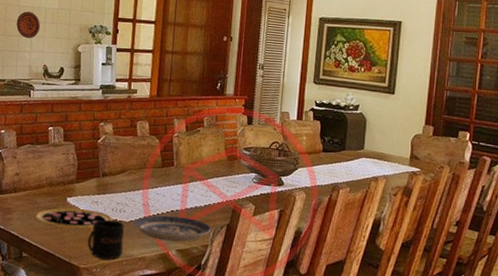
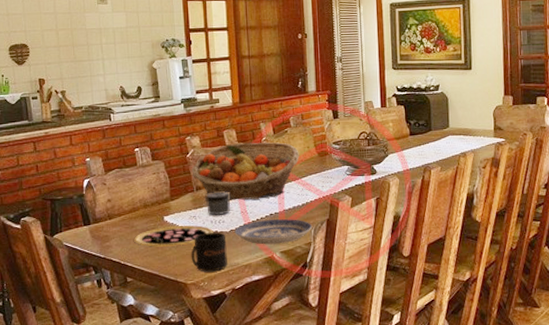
decorative plate: present [16,11,40,38] -> none [84,34,110,61]
fruit basket: none [100,135,209,194] -> present [191,142,299,200]
jar: none [109,180,135,205] -> present [205,191,231,215]

